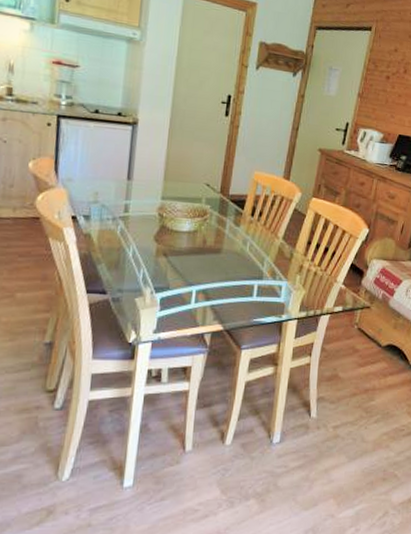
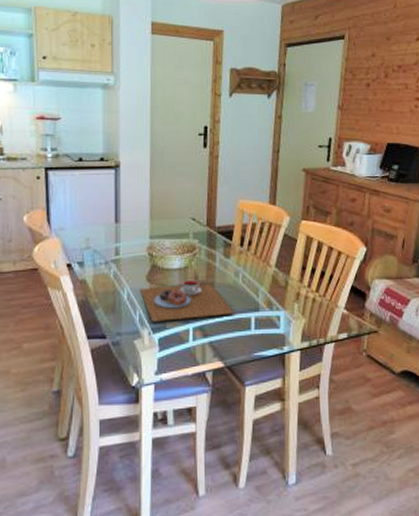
place setting: none [146,243,238,282] -> present [140,279,234,322]

